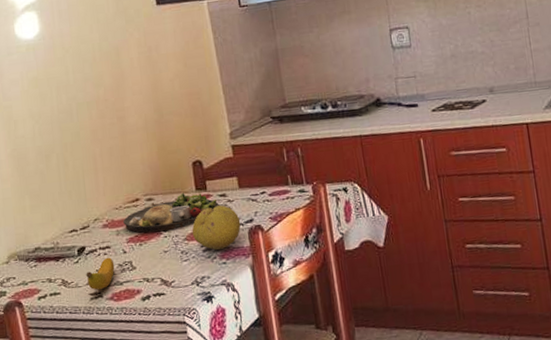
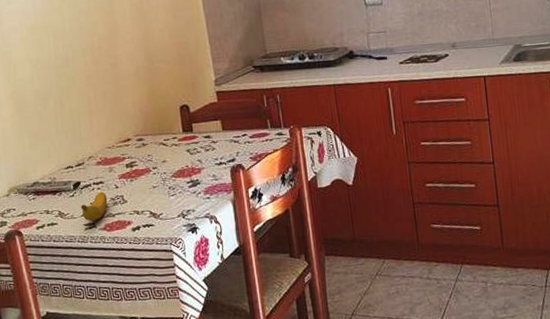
dinner plate: present [123,192,219,233] -> none [116,134,204,170]
fruit: present [191,205,241,251] -> none [178,146,224,187]

